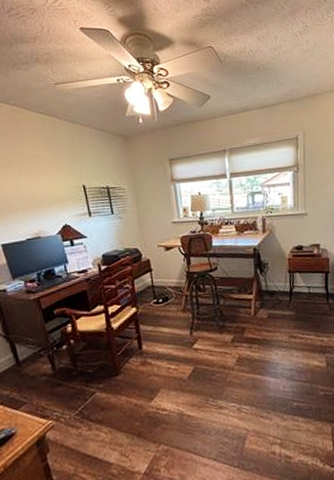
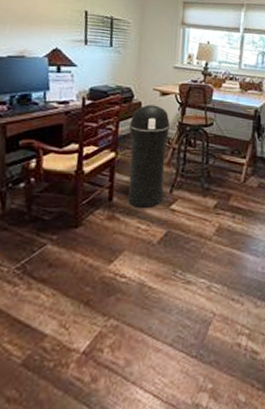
trash can: none [142,260,185,352] -> present [128,104,170,209]

